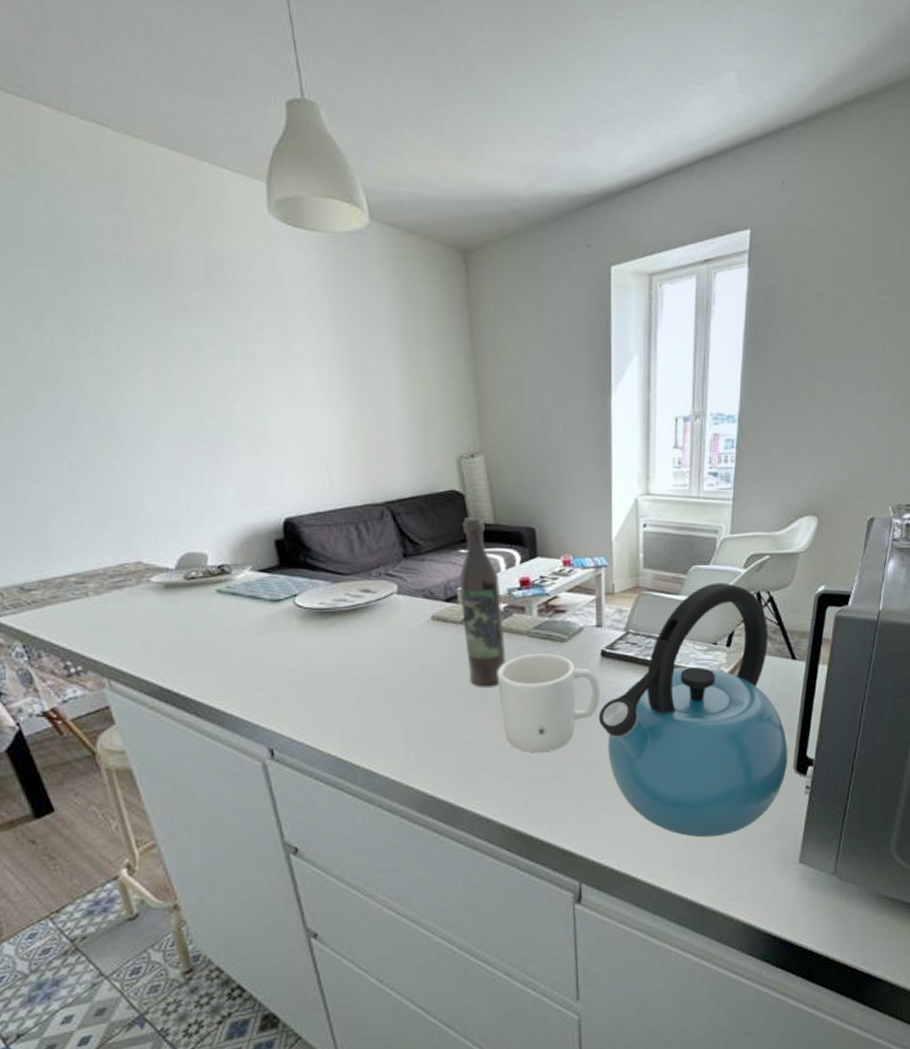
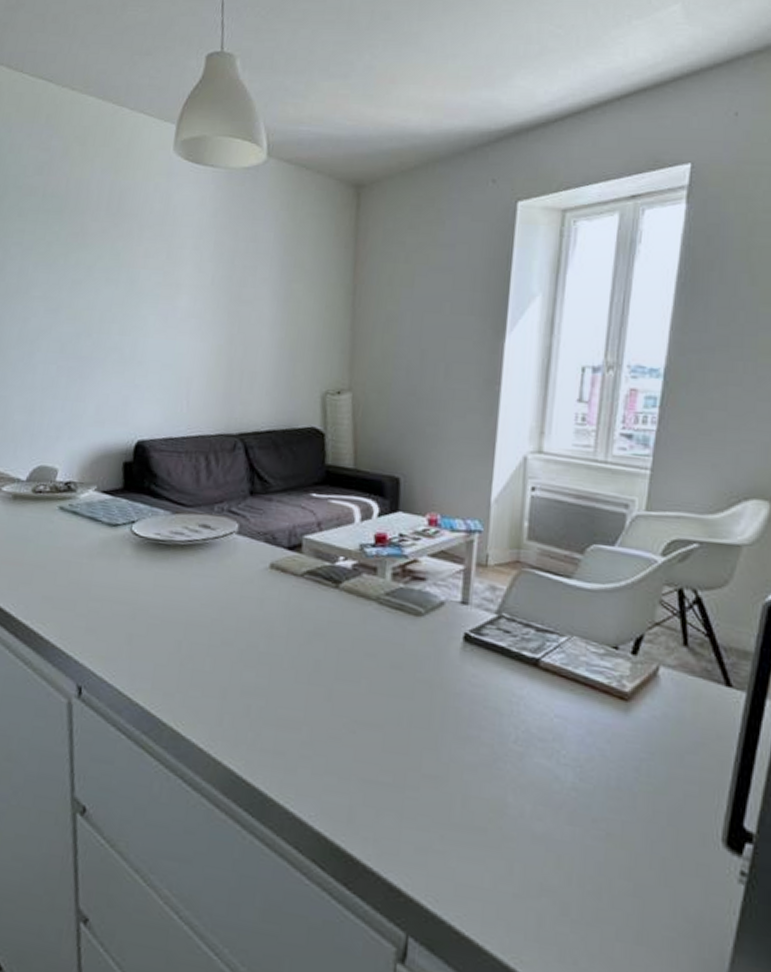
wine bottle: present [458,516,507,687] -> none [302,458,352,656]
mug: present [497,652,601,753] -> none [334,624,459,750]
kettle: present [598,583,788,838] -> none [452,569,715,917]

